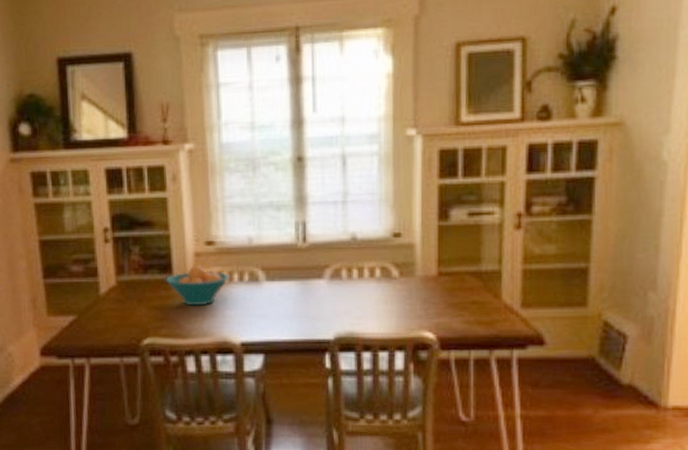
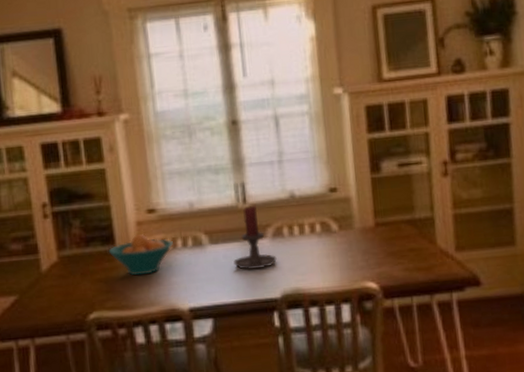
candle holder: none [289,245,333,310] -> present [233,206,277,270]

